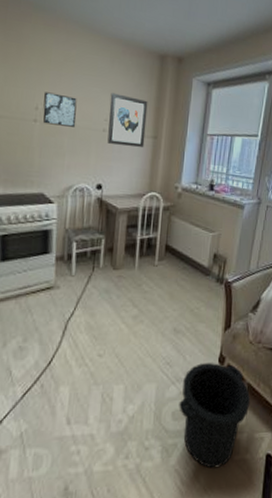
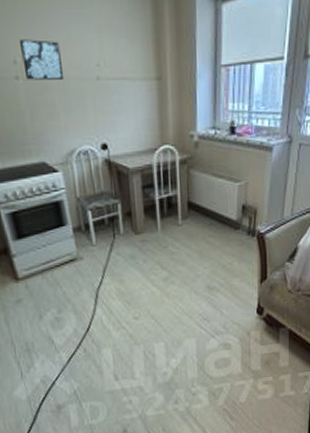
wall art: present [107,93,148,147] -> none [97,28,148,94]
trash can: present [179,363,251,469] -> none [221,314,293,406]

